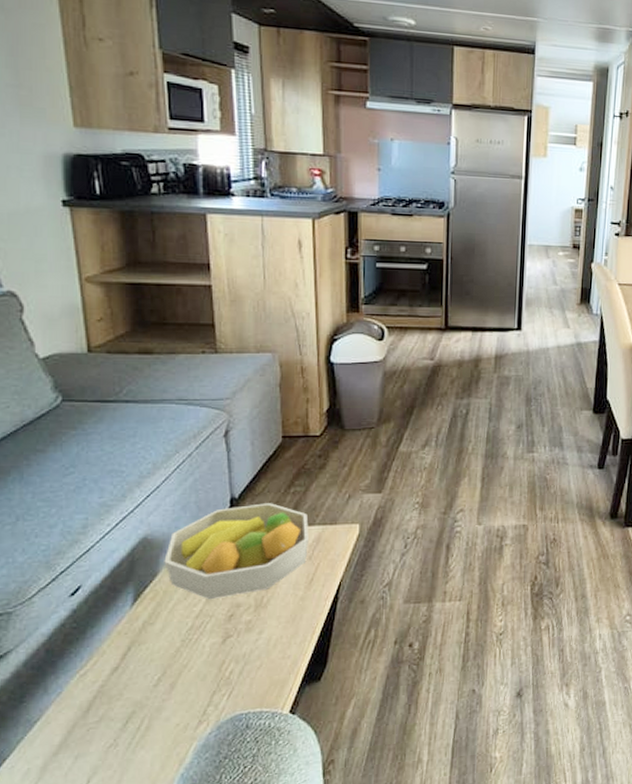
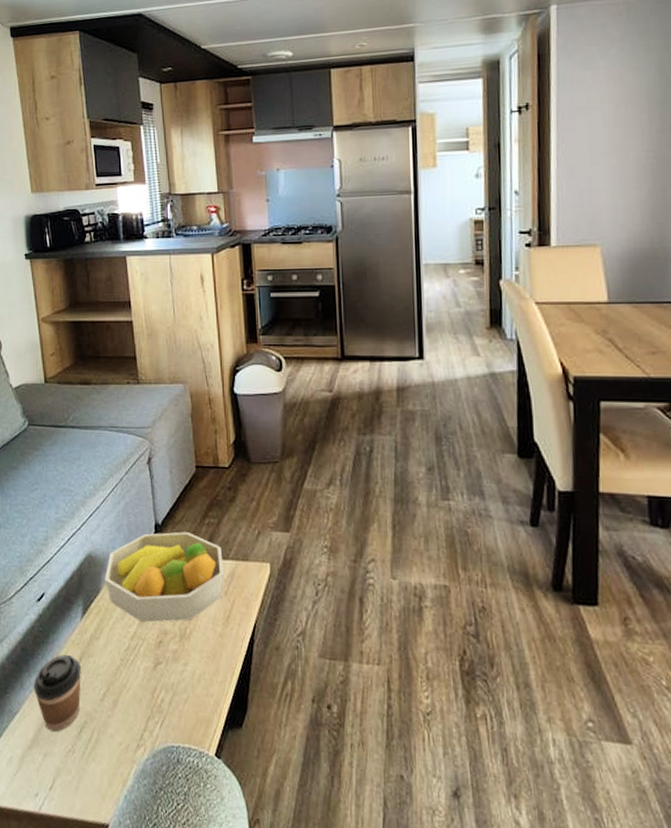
coffee cup: none [63,647,129,730] -> present [34,654,81,732]

